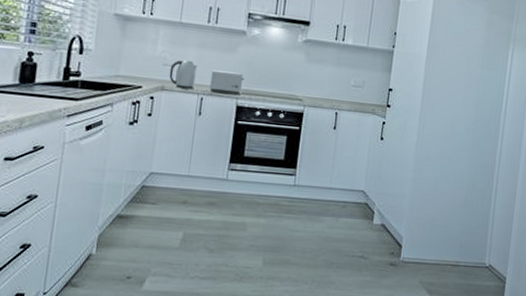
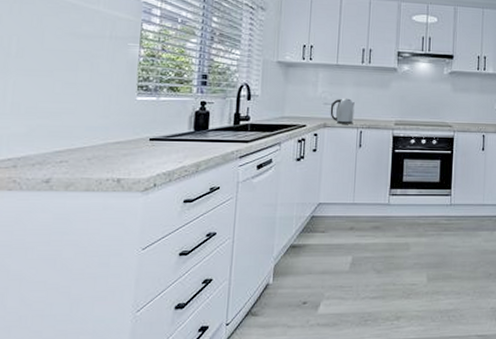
toaster: present [209,70,245,95] -> none [367,105,399,127]

